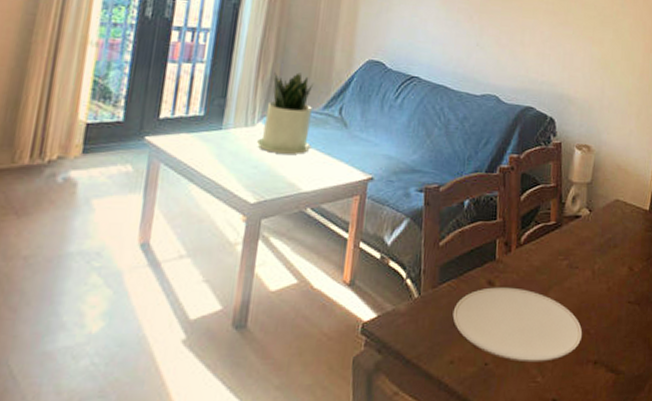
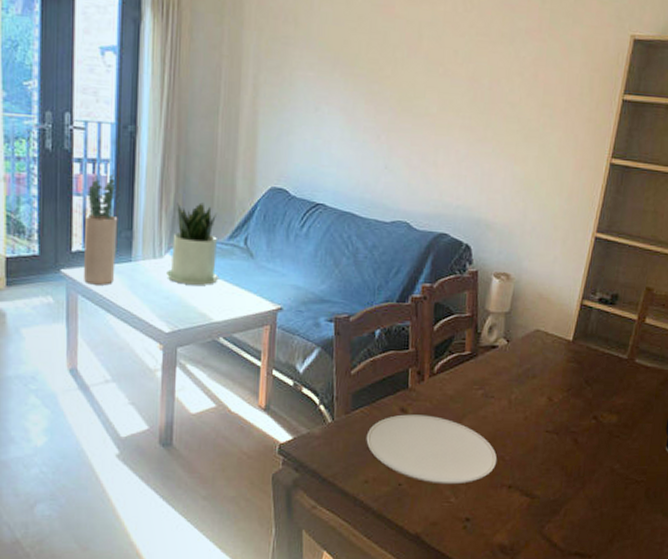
vase: none [168,39,216,154] -> present [83,170,118,285]

